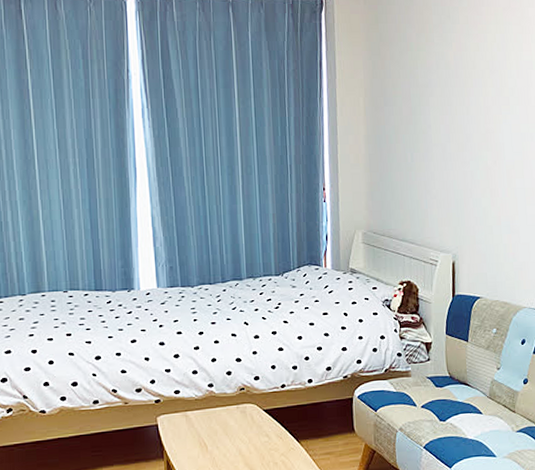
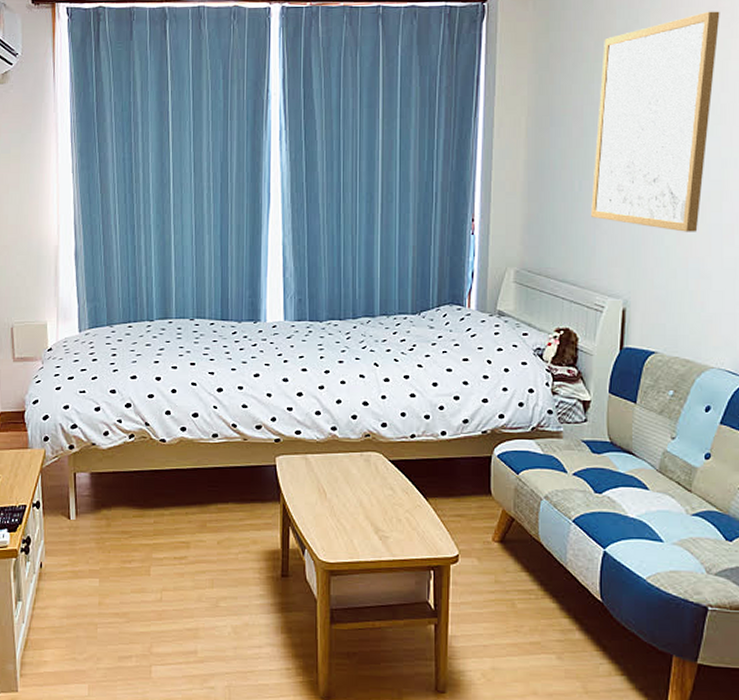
wall art: none [422,11,513,195] -> present [591,11,720,232]

